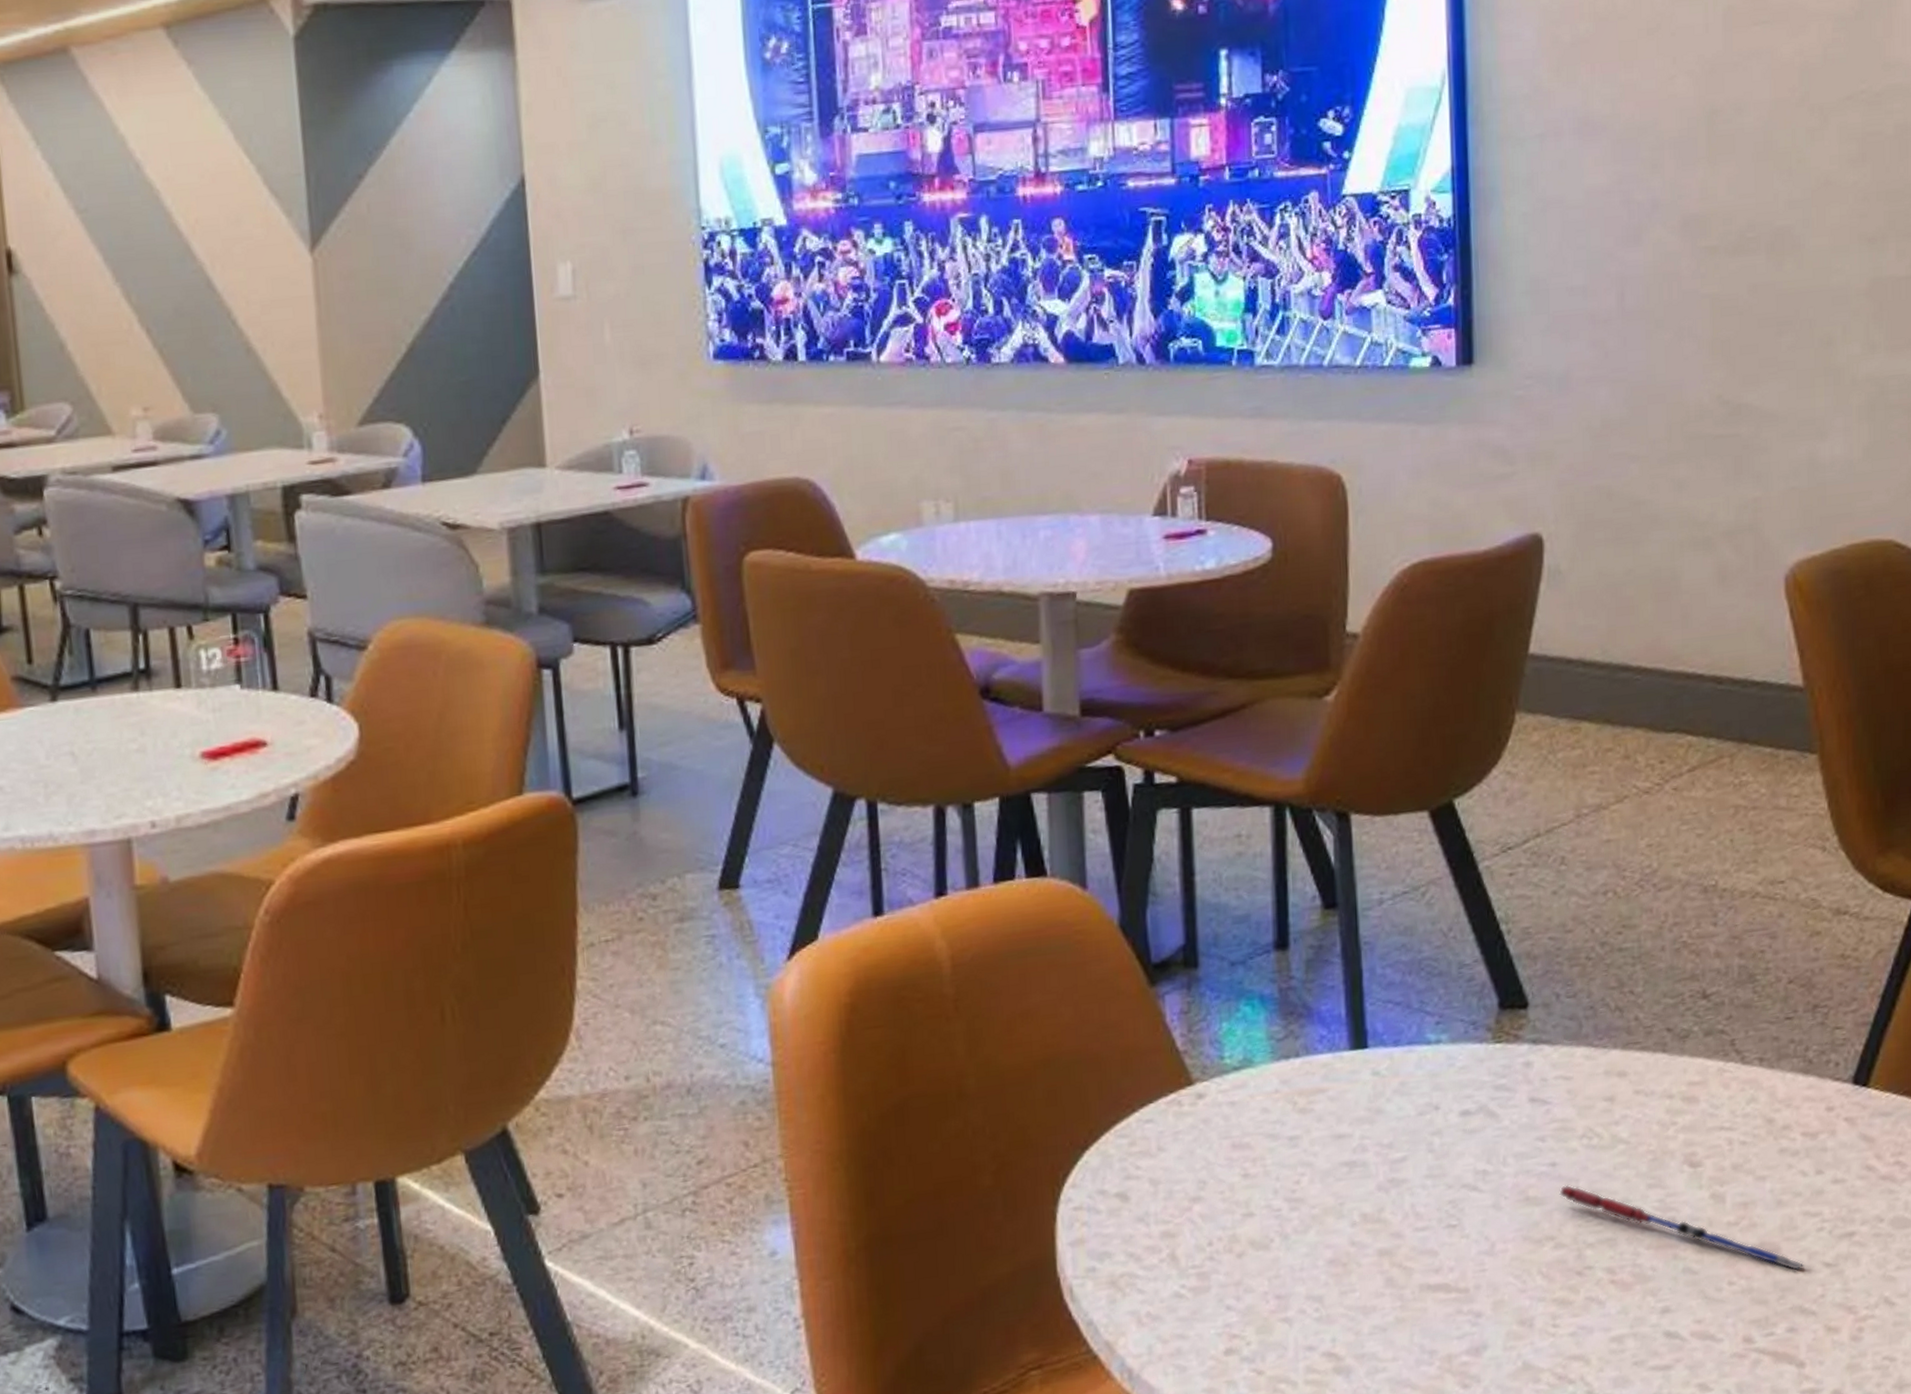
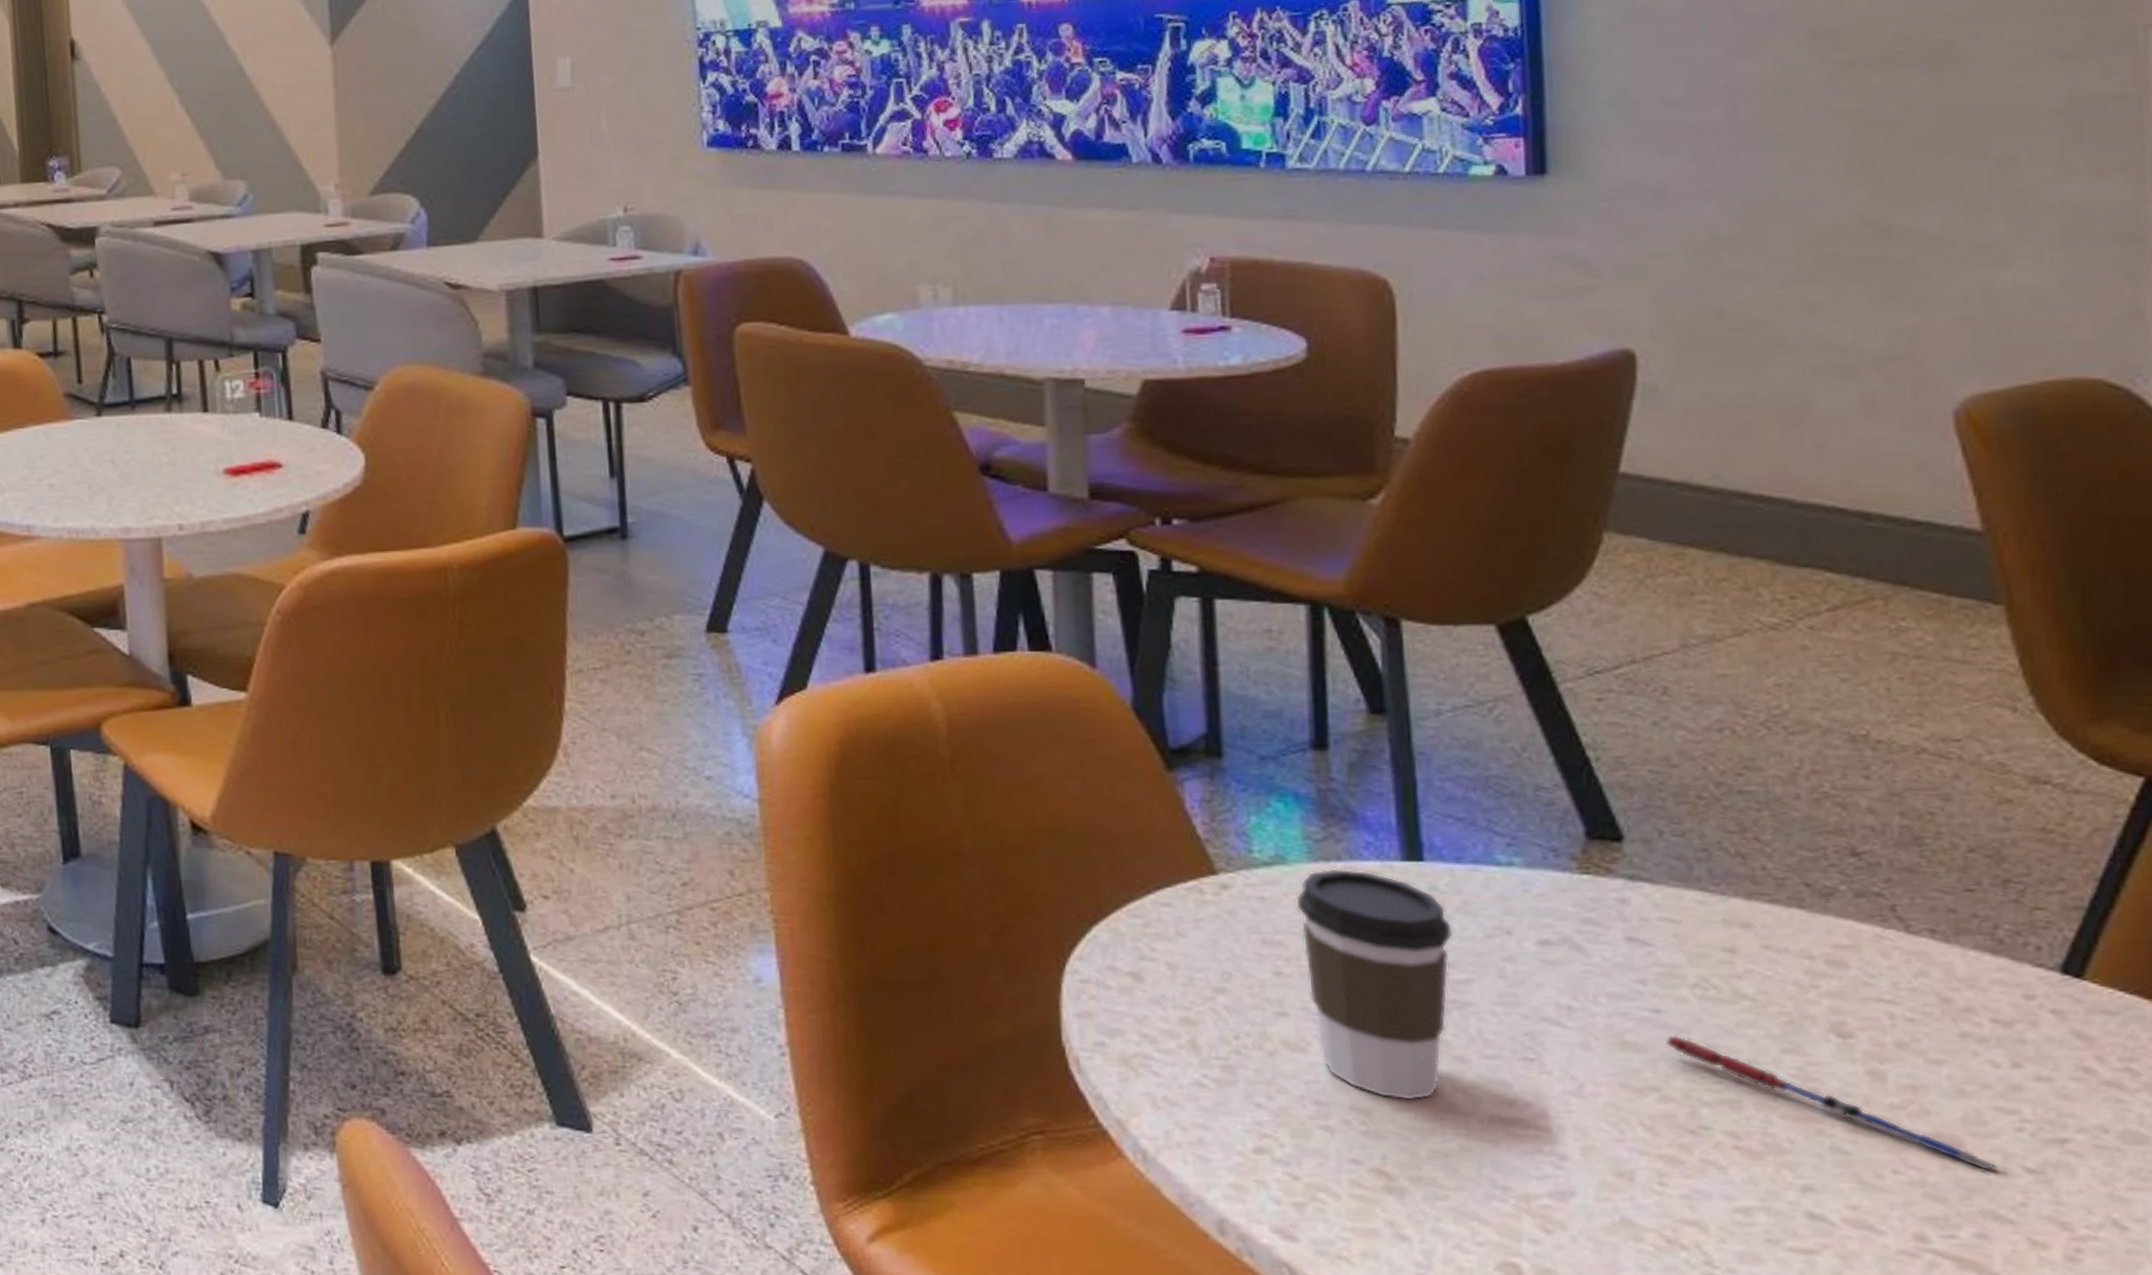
coffee cup: none [1261,1064,1392,1283] -> present [1296,869,1453,1100]

